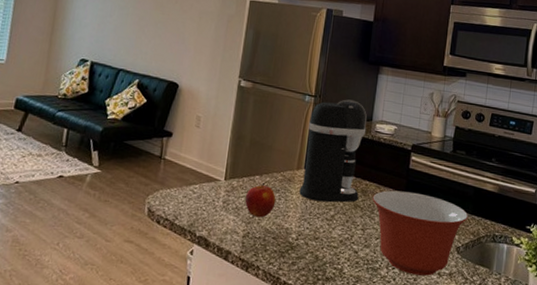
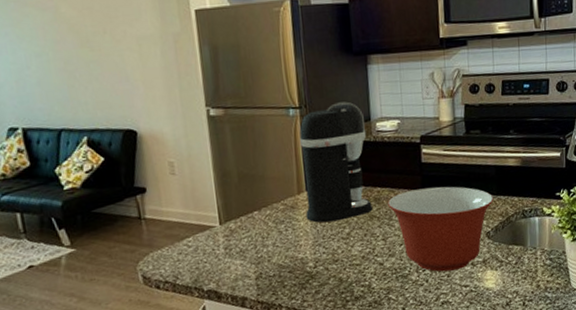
apple: present [244,183,276,218] -> none [247,217,283,256]

